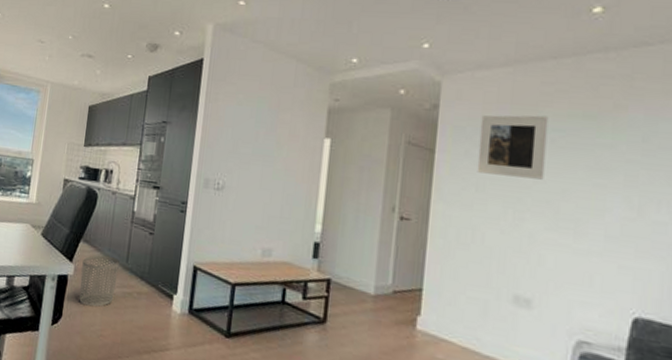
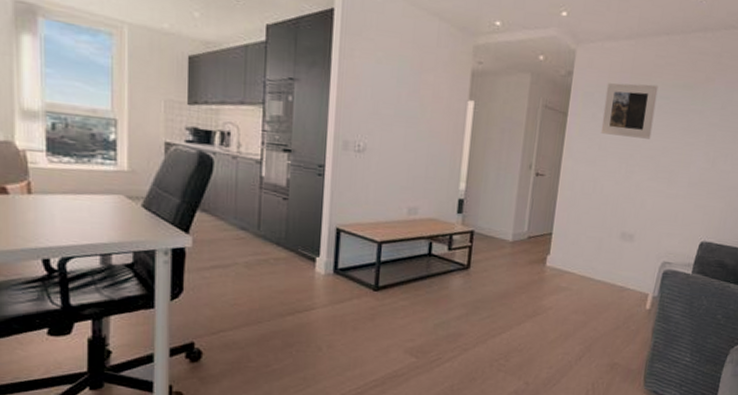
waste bin: present [79,255,120,307] -> none [202,224,249,278]

